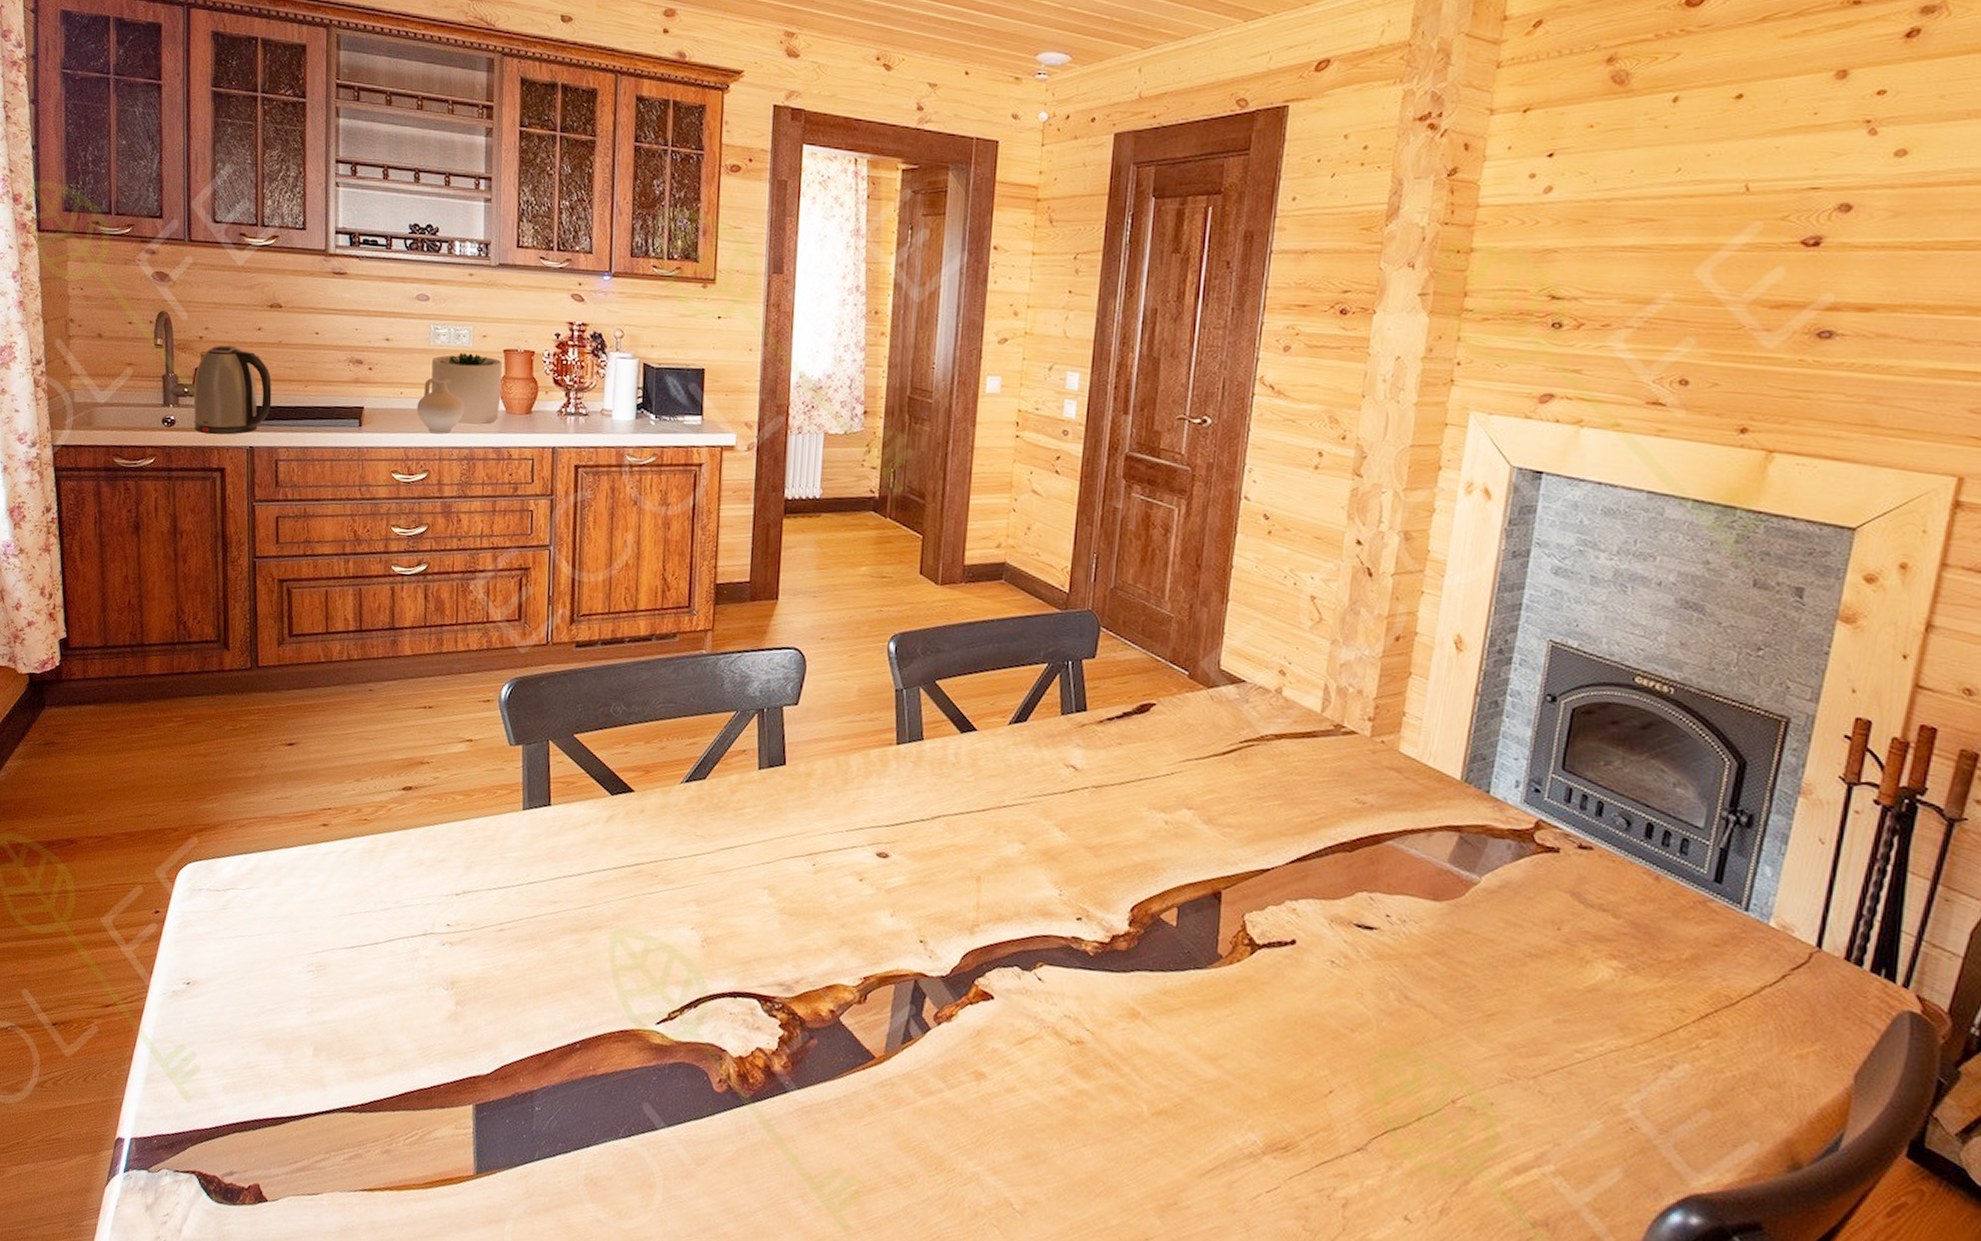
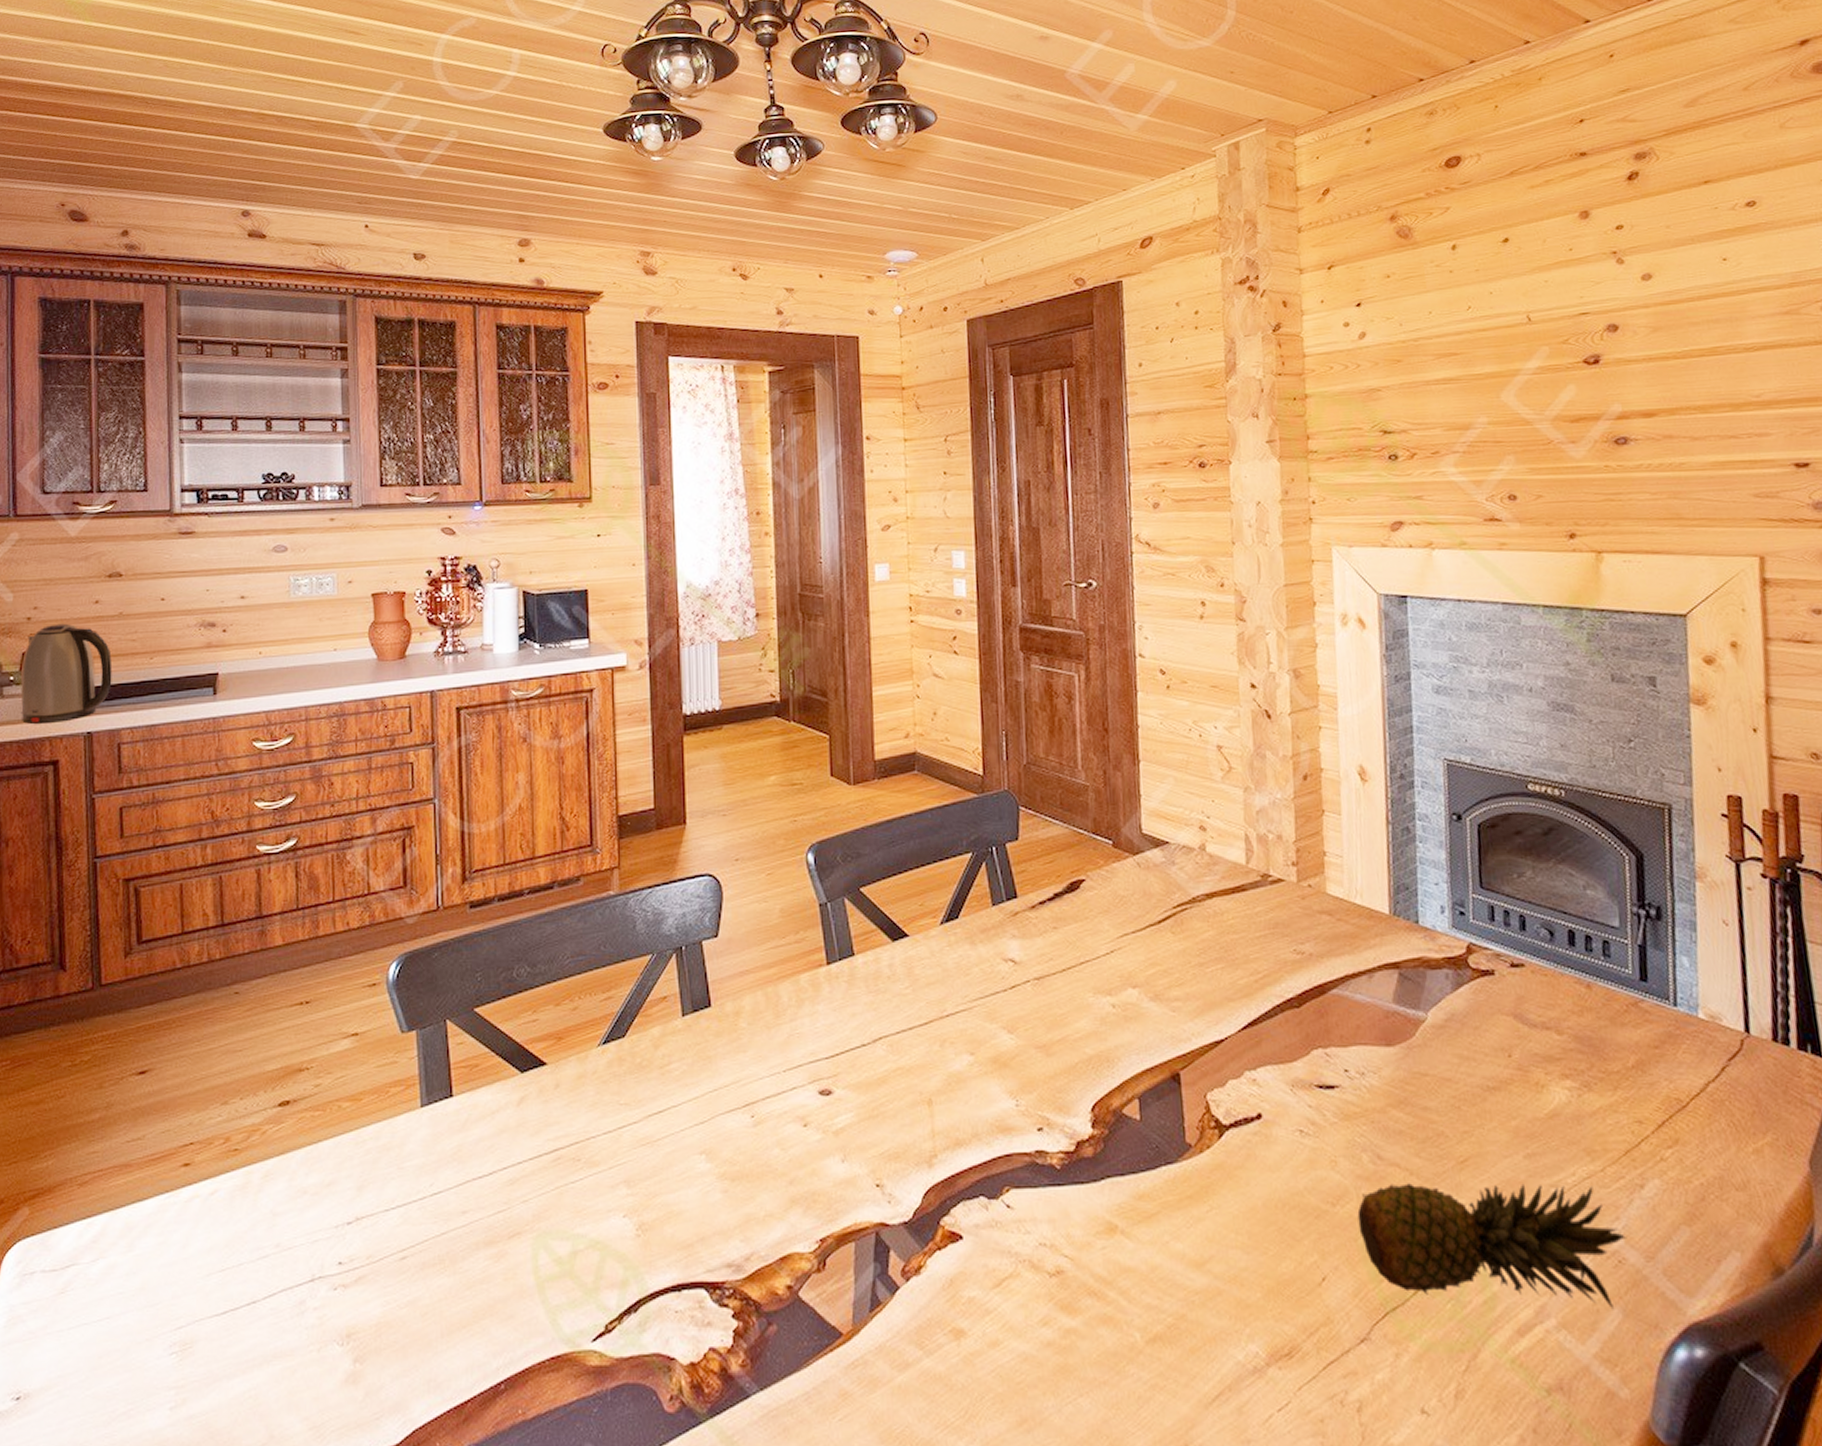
ceramic jug: present [416,377,465,435] -> none [278,631,332,693]
planter: present [431,352,503,425] -> none [293,601,372,679]
fruit: none [1373,1022,1644,1169] -> present [1357,1183,1628,1310]

